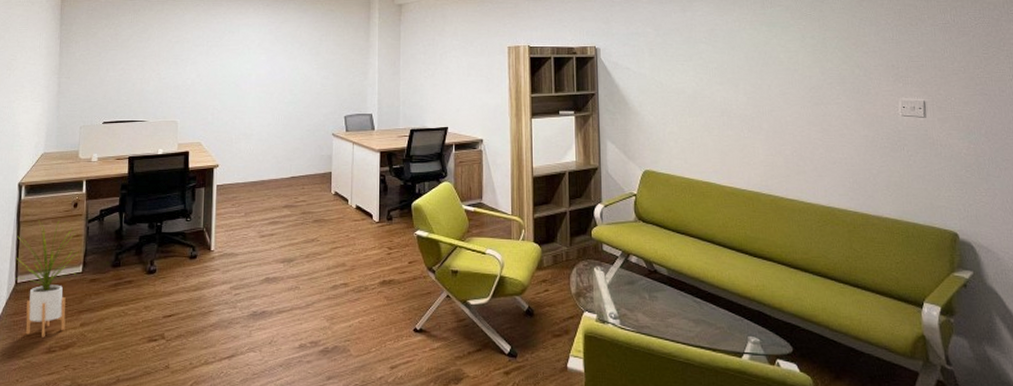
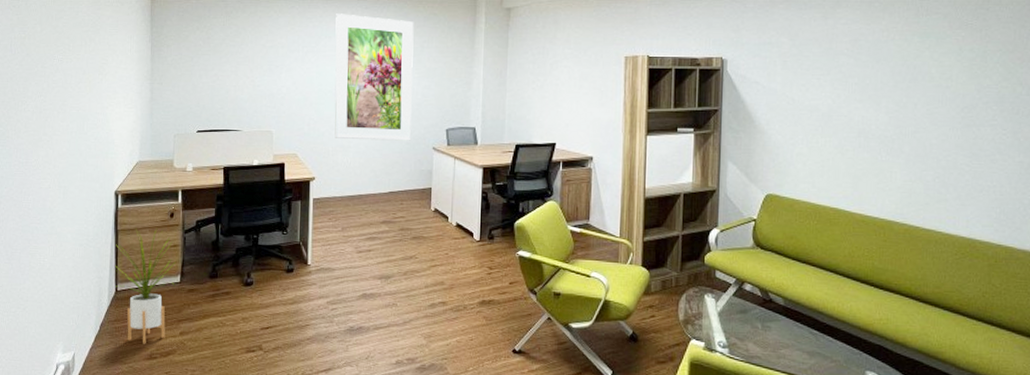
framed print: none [238,11,313,128] -> present [334,14,414,141]

